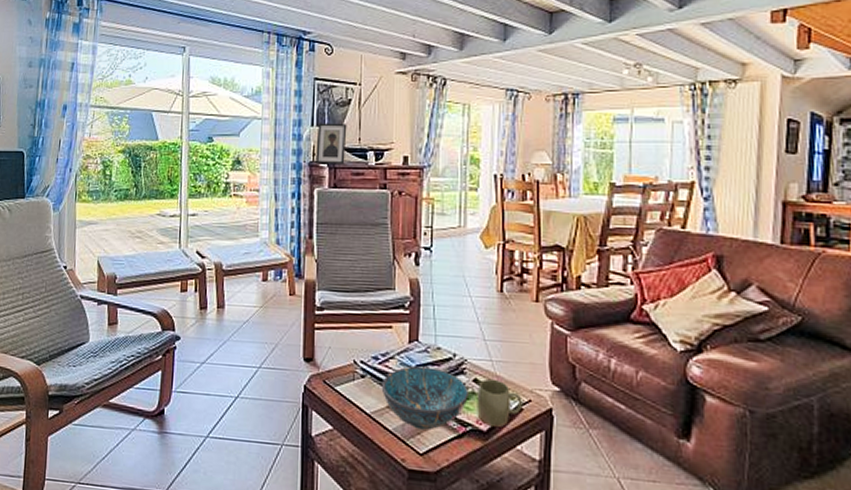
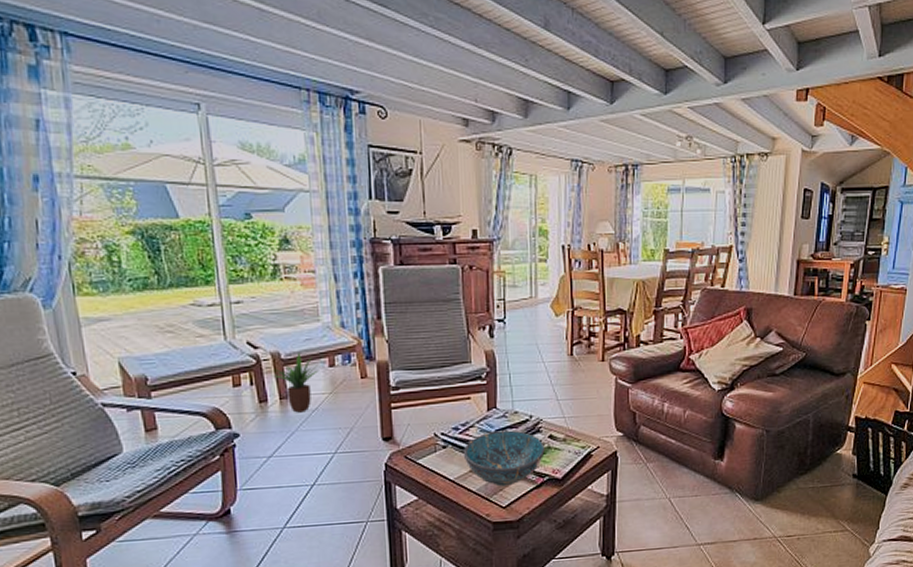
potted plant: none [214,264,253,323] -> present [273,352,319,413]
picture frame: present [315,123,347,164] -> none [376,195,410,241]
mug: present [477,378,523,427] -> none [552,432,592,474]

